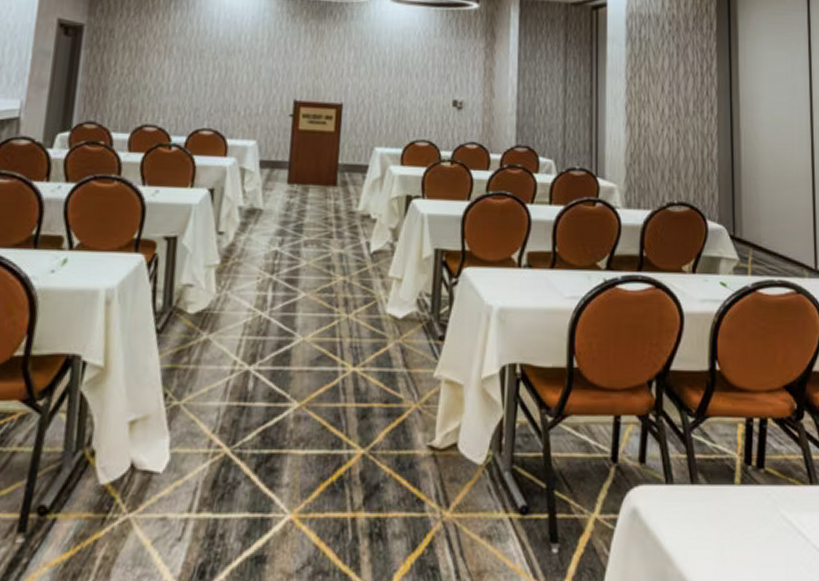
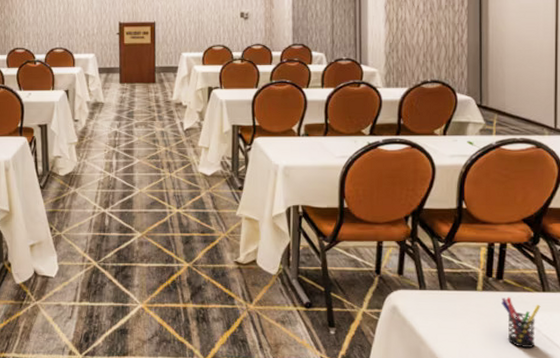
pen holder: none [763,492,809,564] -> present [501,297,541,347]

